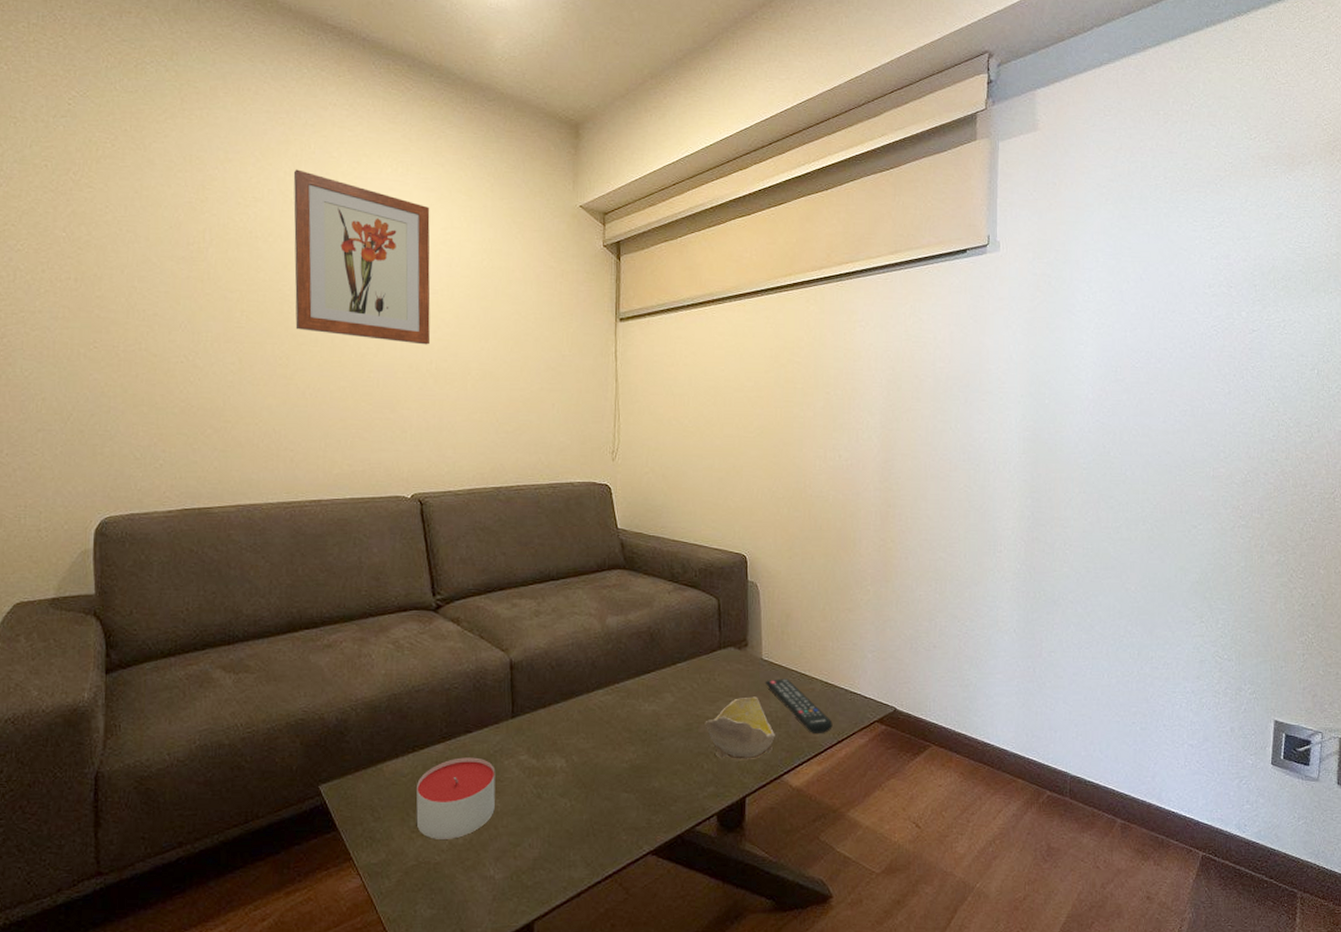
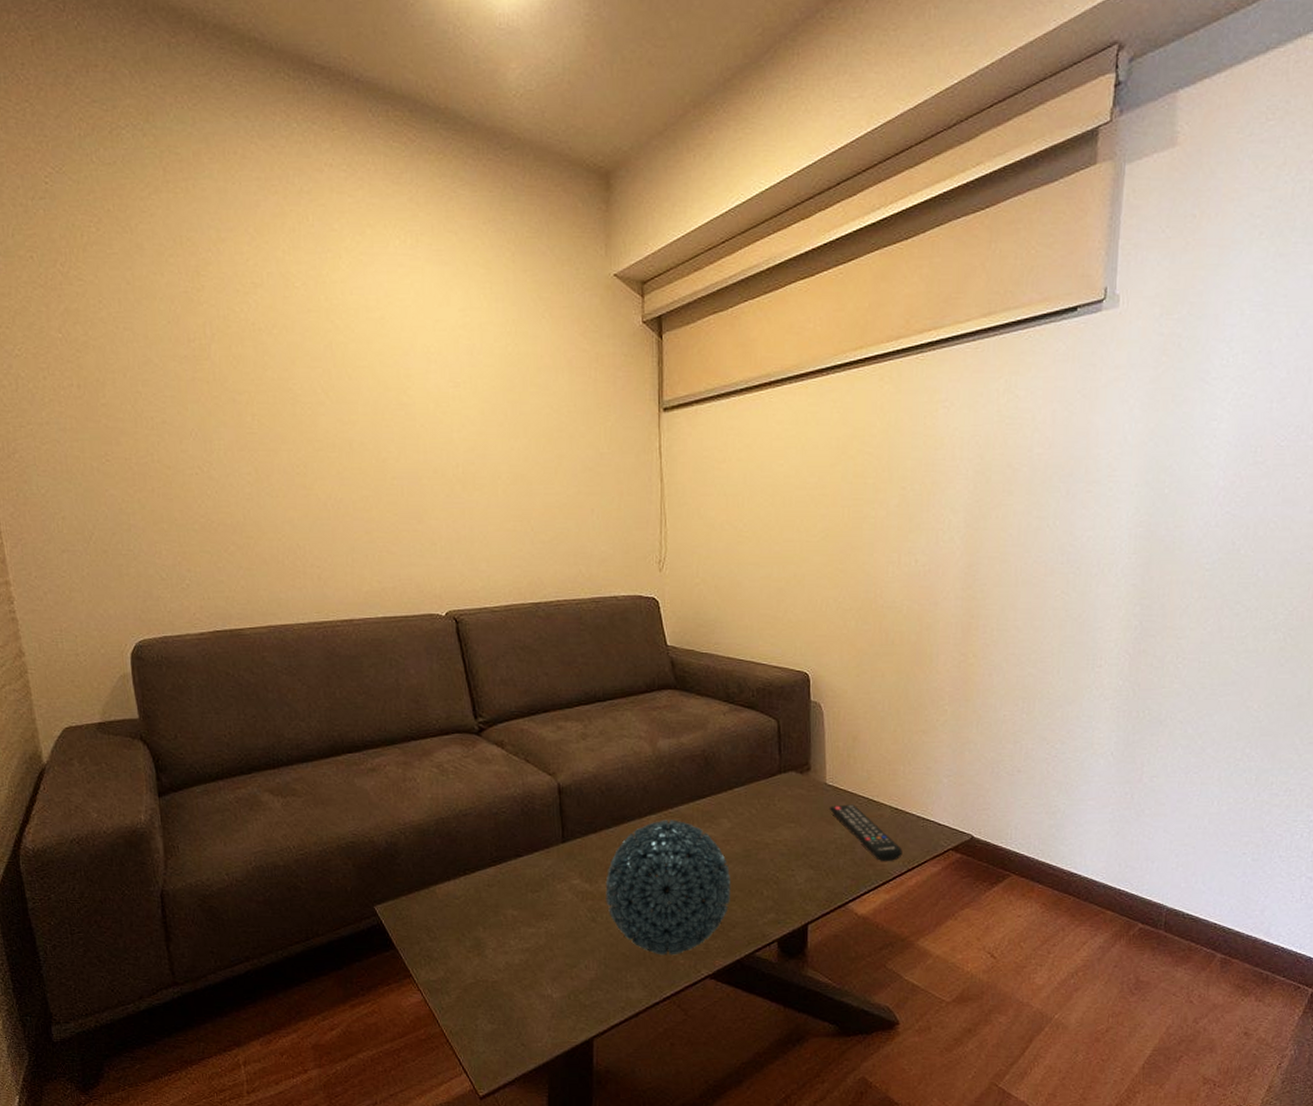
wall art: present [293,169,431,345] -> none [292,247,454,446]
candle: present [416,757,496,839] -> none [470,881,549,959]
decorative ball: none [552,694,674,832] -> present [605,819,731,955]
bowl: present [705,696,775,759] -> none [764,823,840,886]

